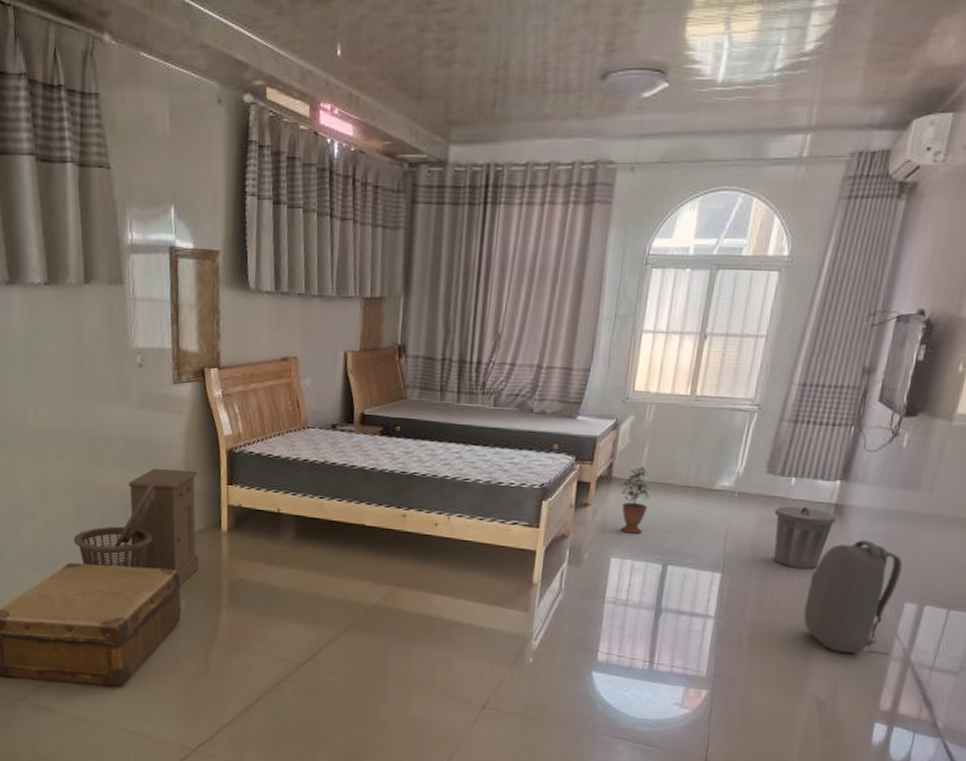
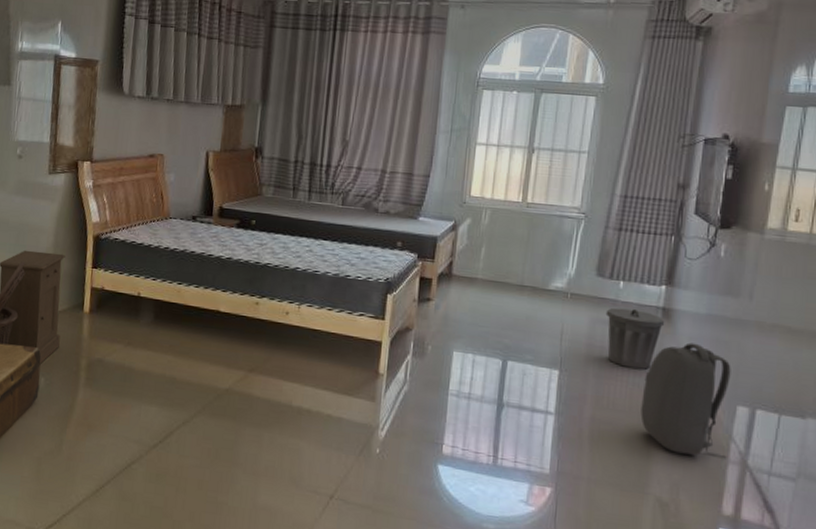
potted plant: present [620,465,650,534] -> none [461,264,488,330]

